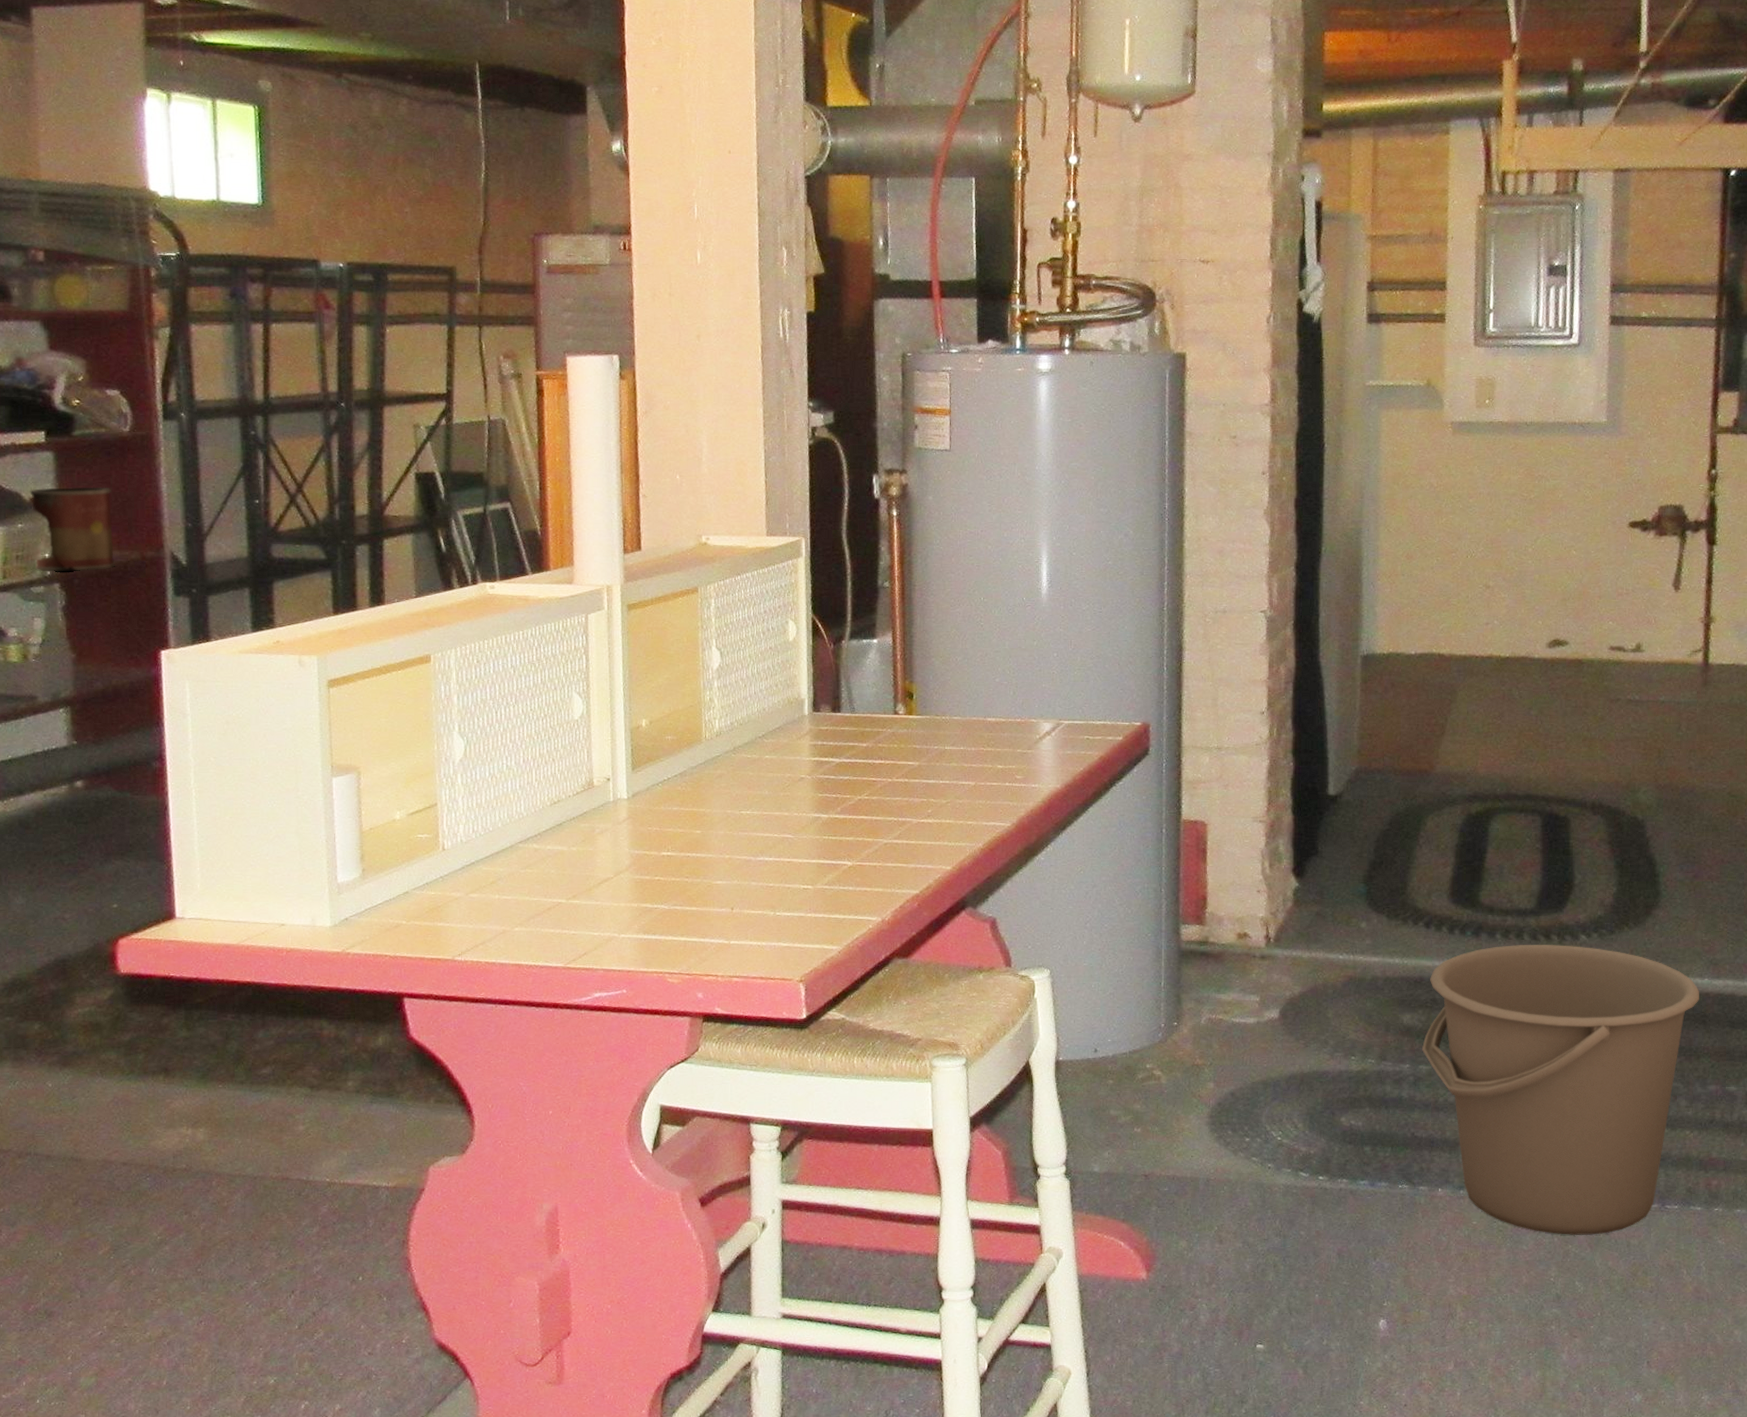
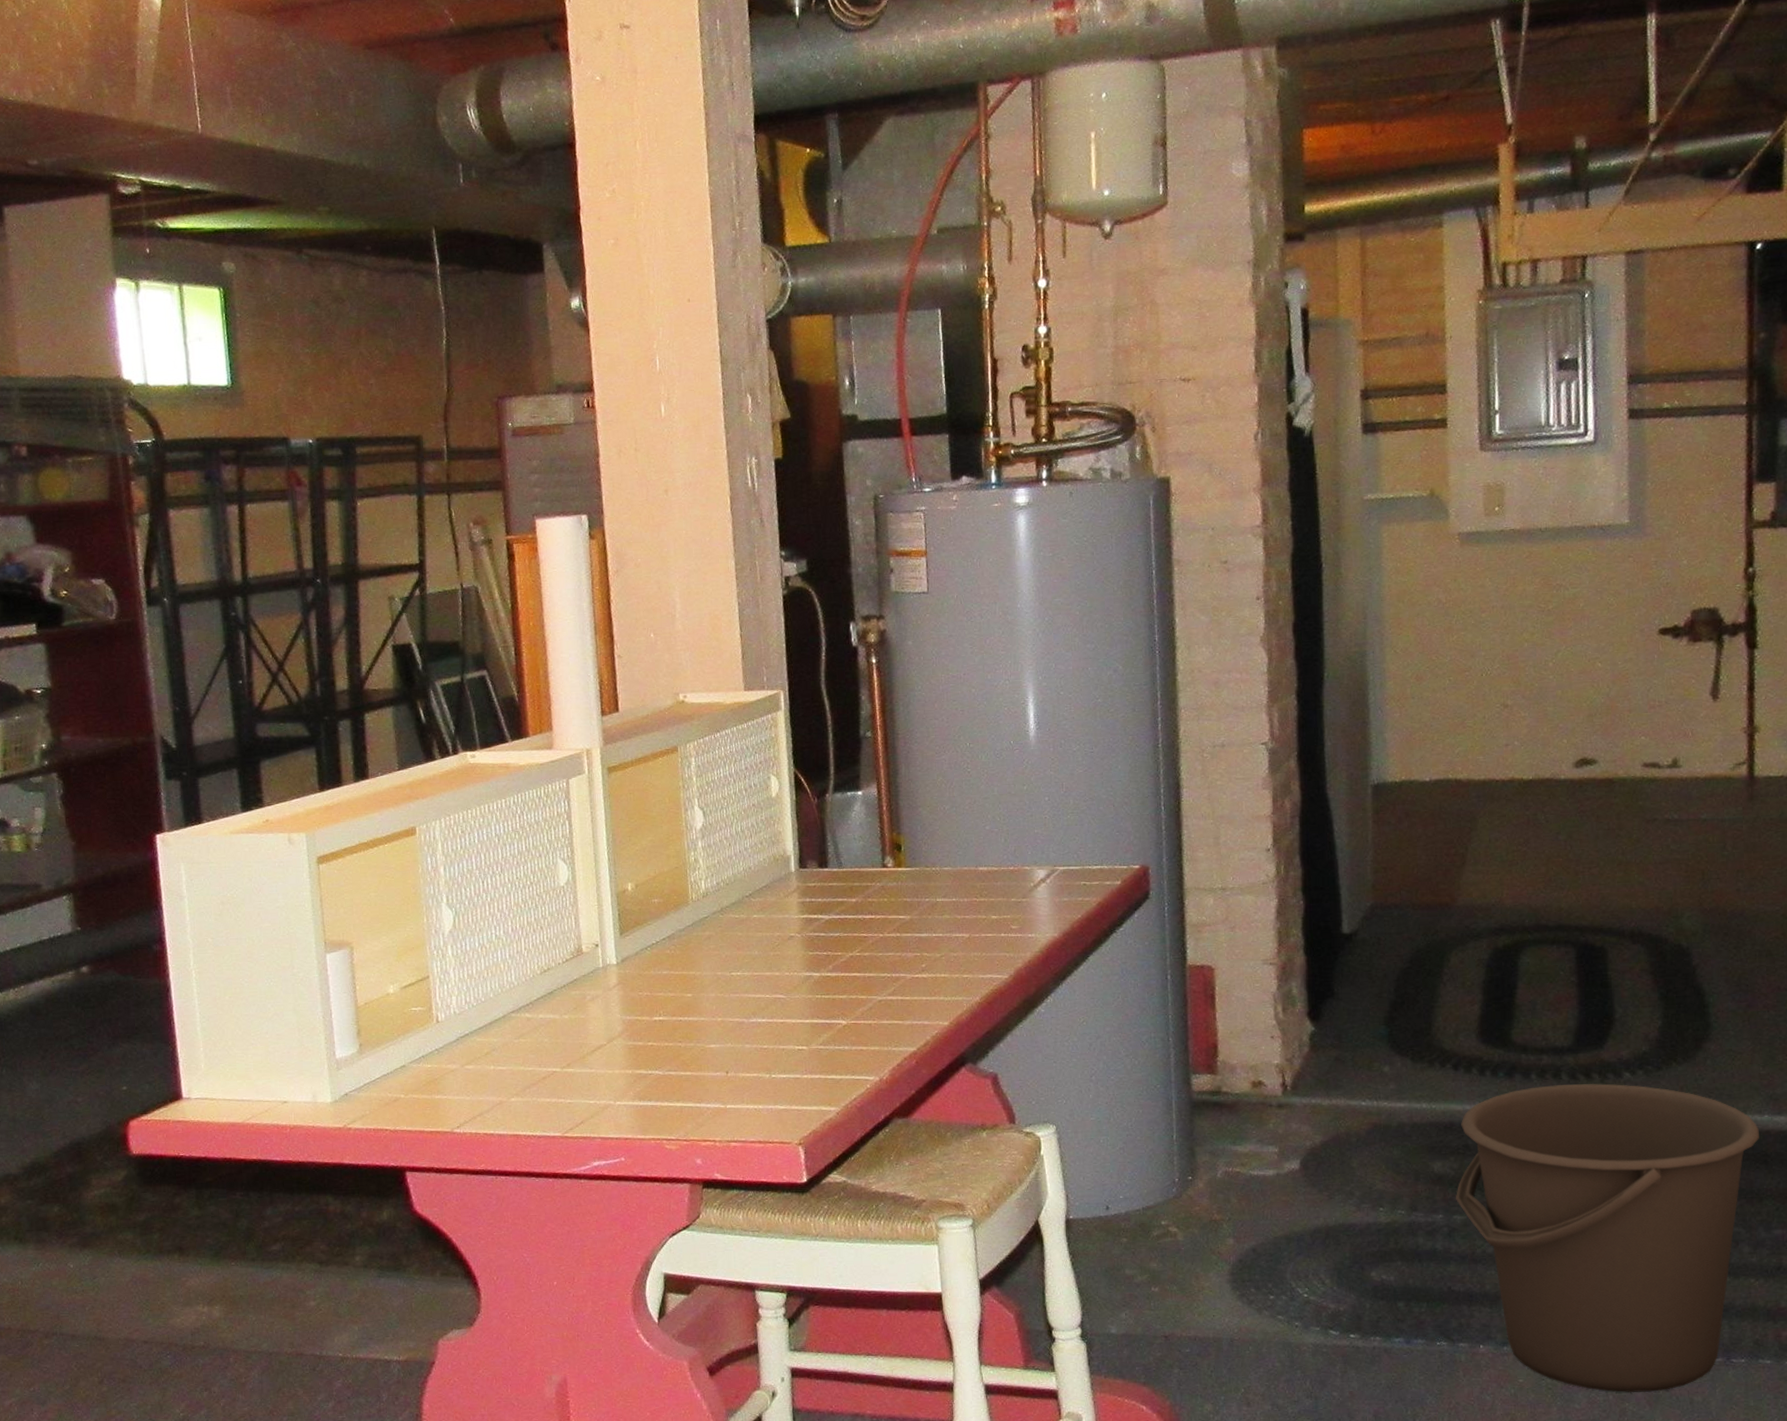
paint can: present [30,486,115,572] -> none [24,675,108,762]

